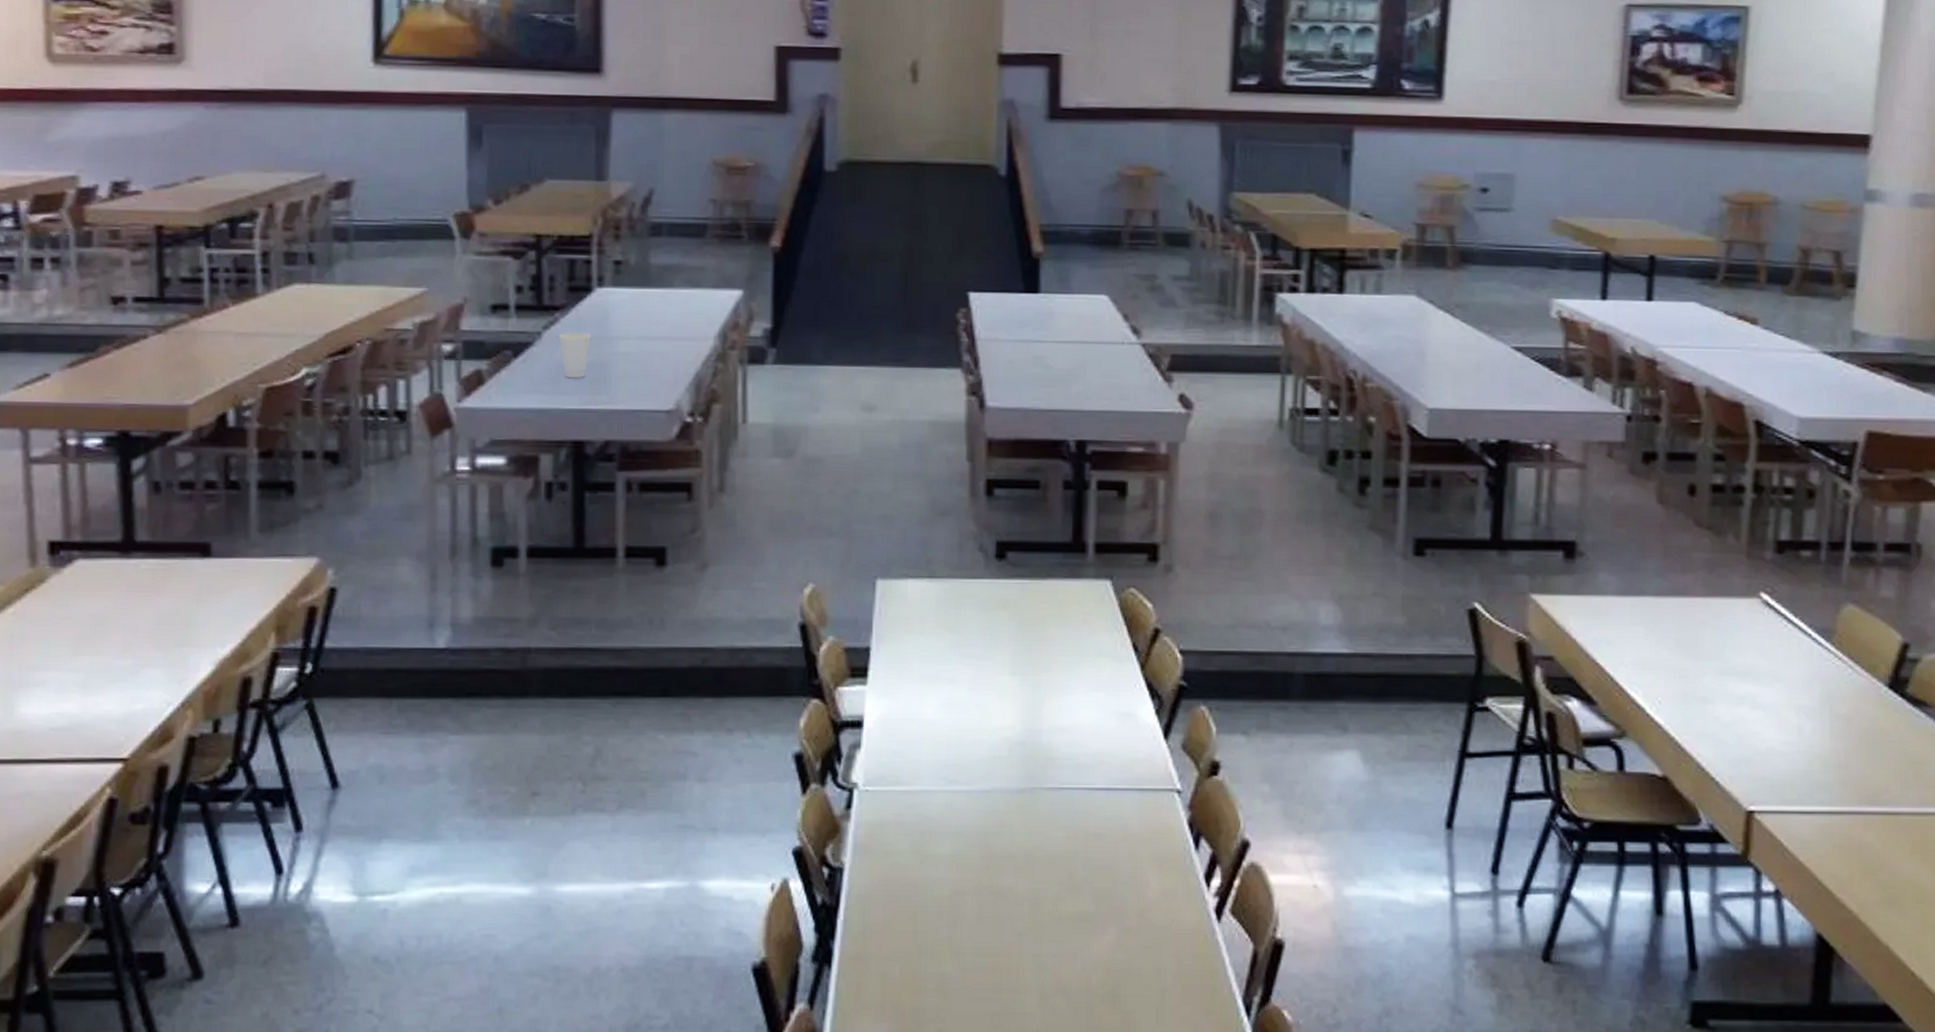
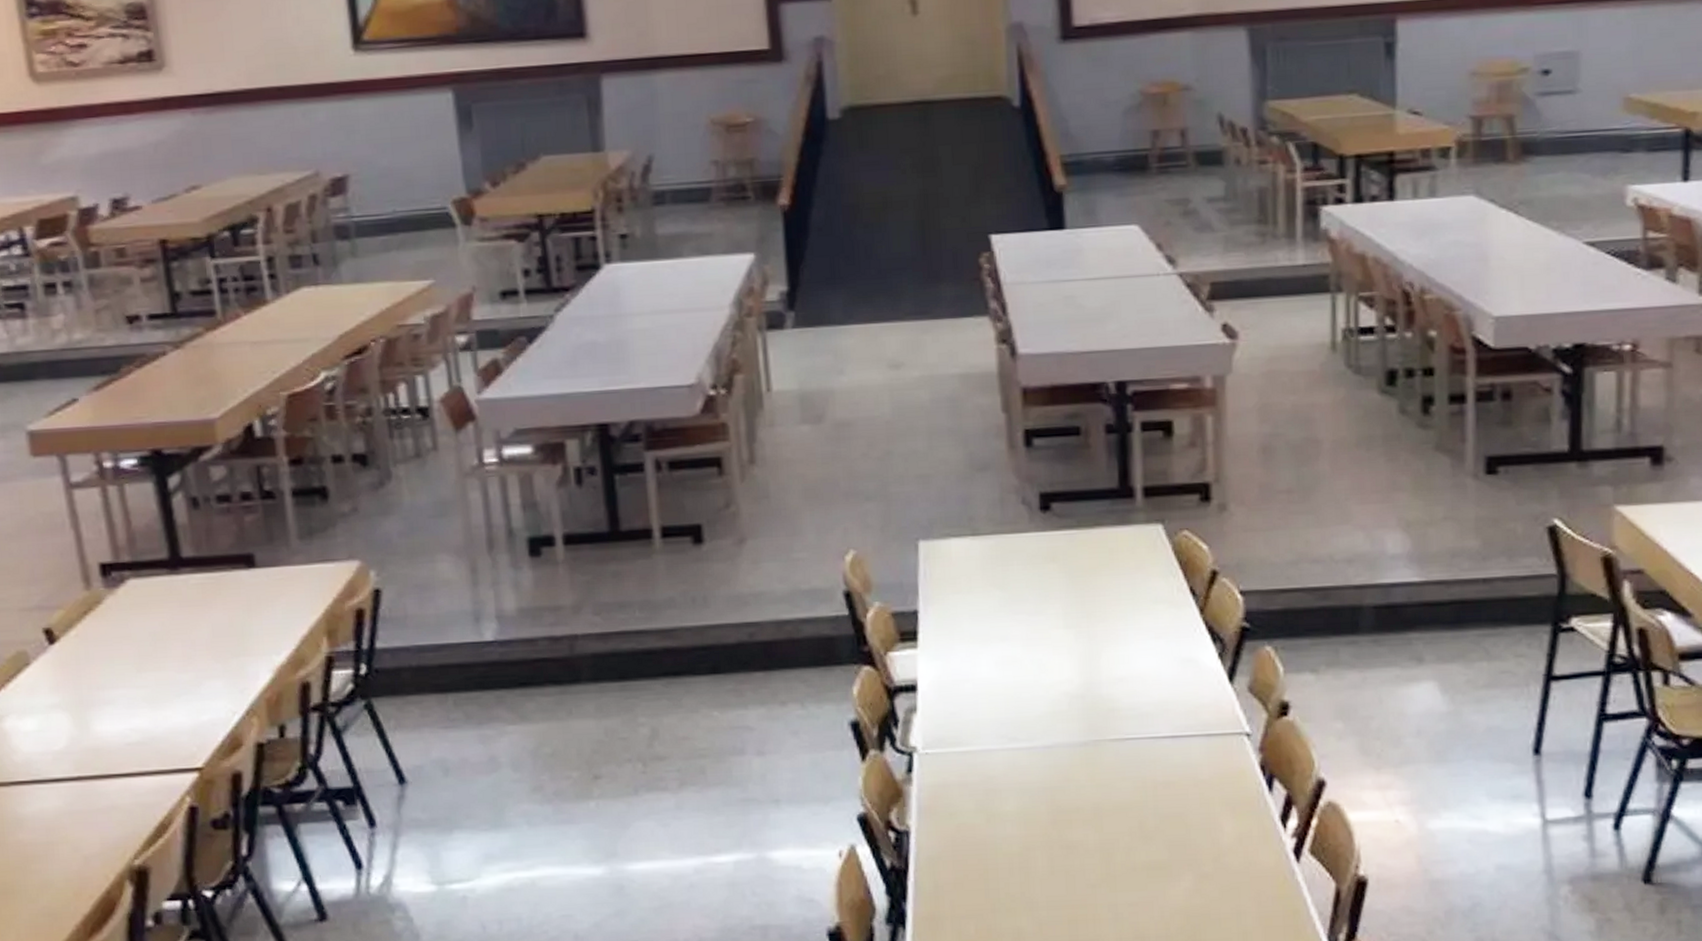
cup: present [559,332,591,379] -> none [571,312,605,361]

